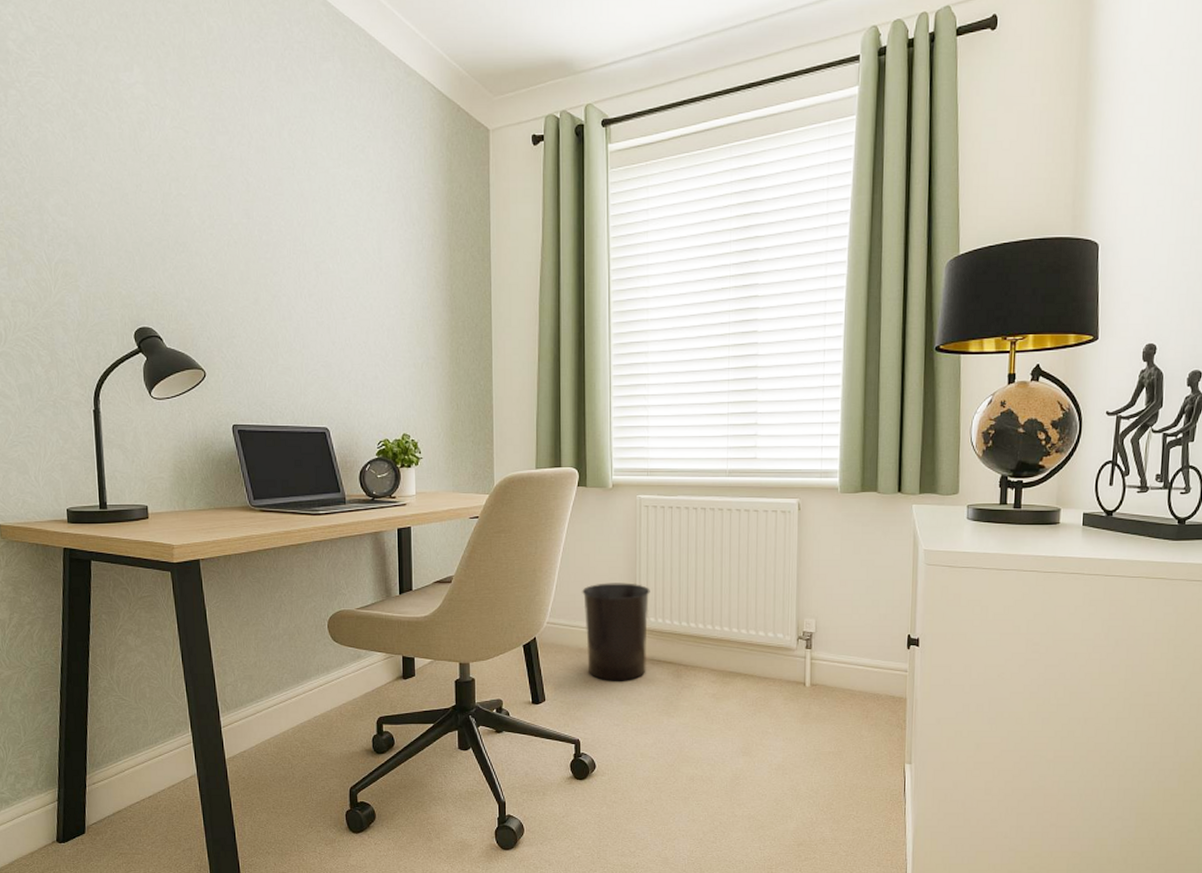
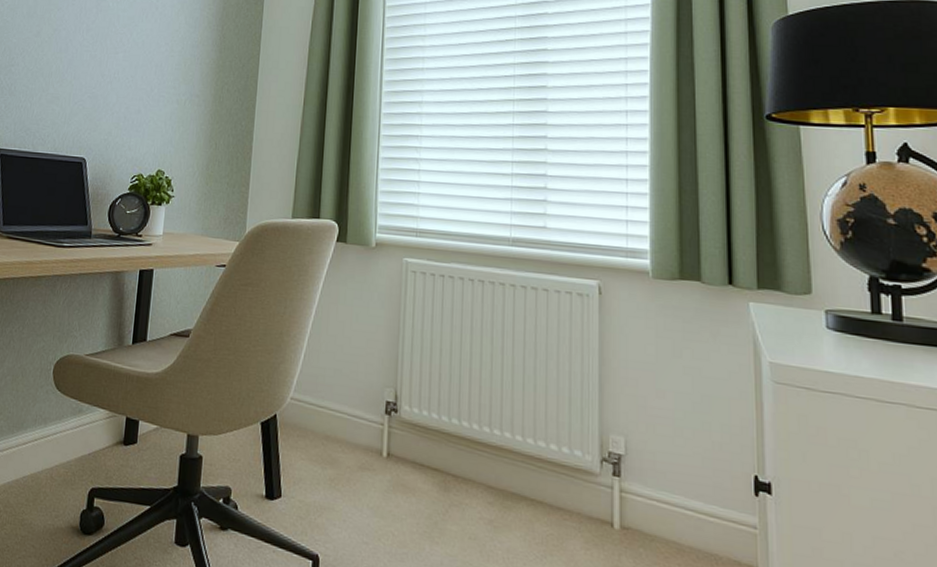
waste bin: present [582,583,650,681] -> none [334,358,415,486]

